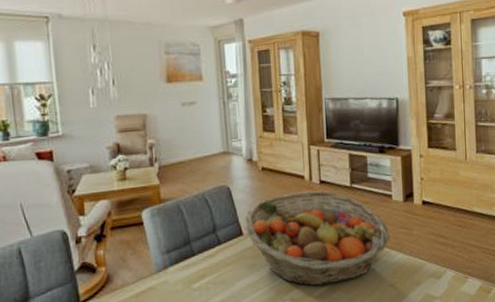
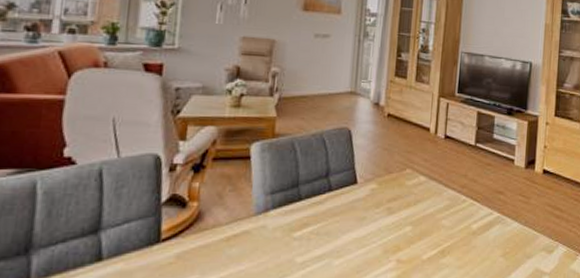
fruit basket: present [245,190,390,286] -> none [361,144,508,248]

